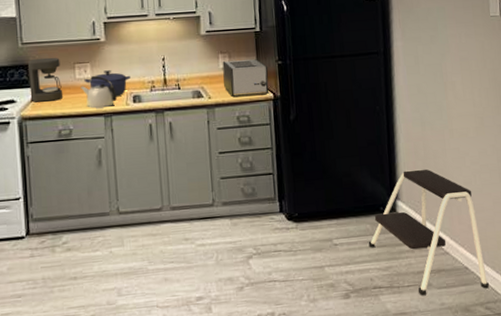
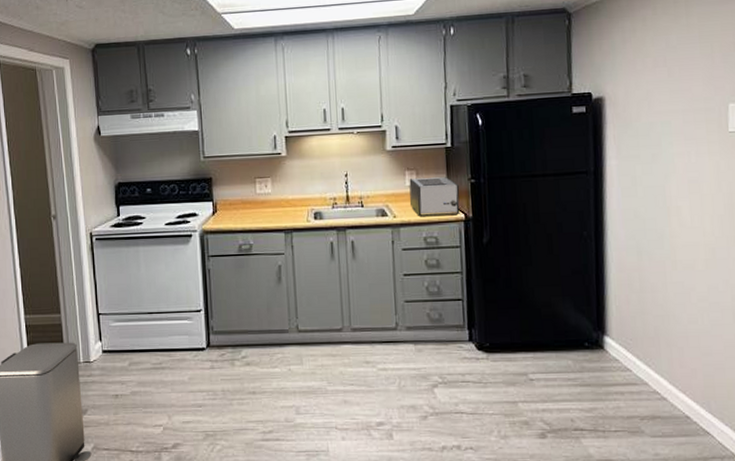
coffee maker: present [28,57,64,103] -> none [210,171,244,216]
kettle: present [81,75,117,110] -> none [261,190,298,226]
cooking pot: present [84,70,130,98] -> none [265,185,312,214]
step stool: present [368,169,489,295] -> none [569,303,715,442]

